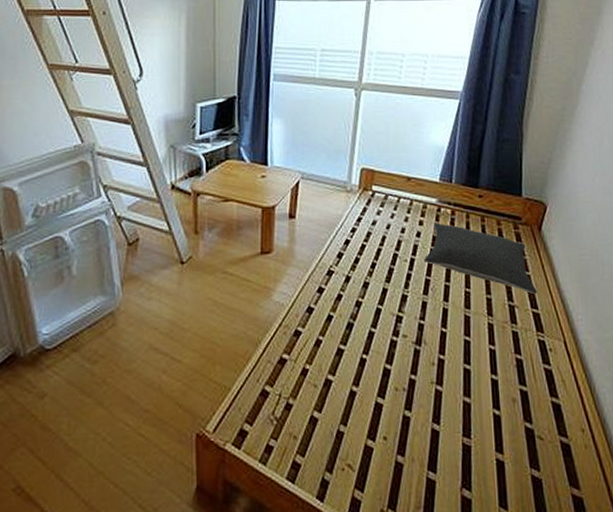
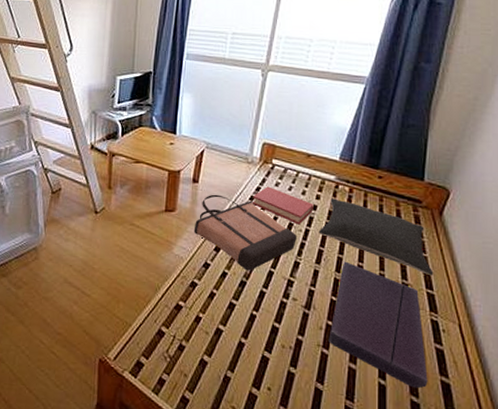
shopping bag: none [293,229,402,311] -> present [193,194,297,271]
hardback book: none [354,216,417,255] -> present [252,186,314,225]
cushion: none [441,289,540,414] -> present [328,261,428,389]

